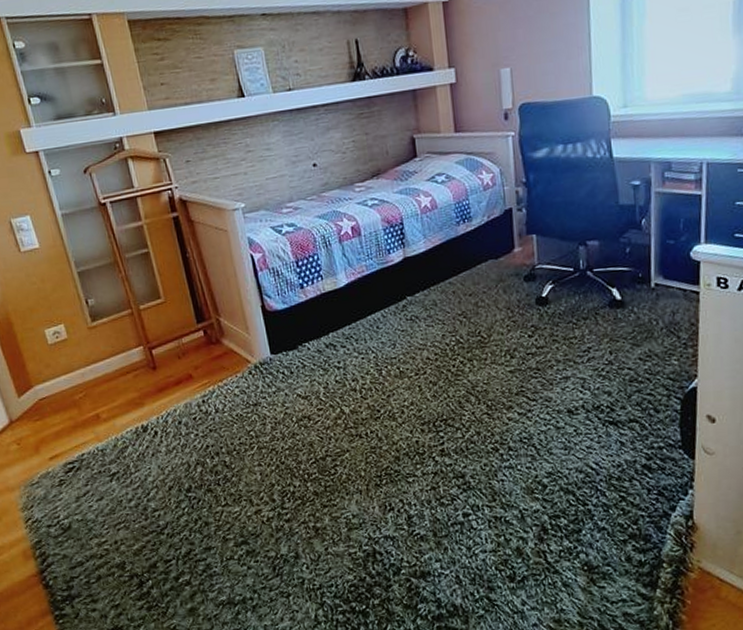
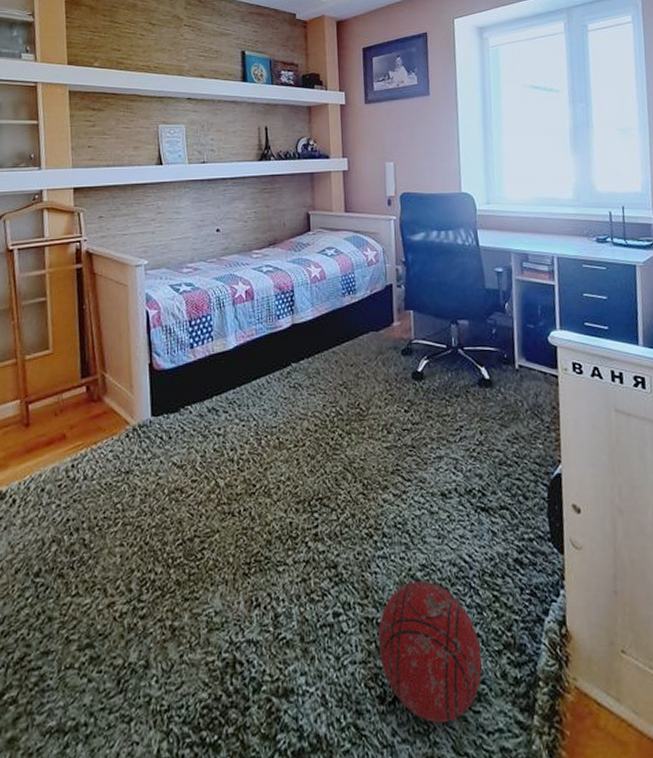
ball: none [506,485,607,596] -> present [378,581,482,724]

